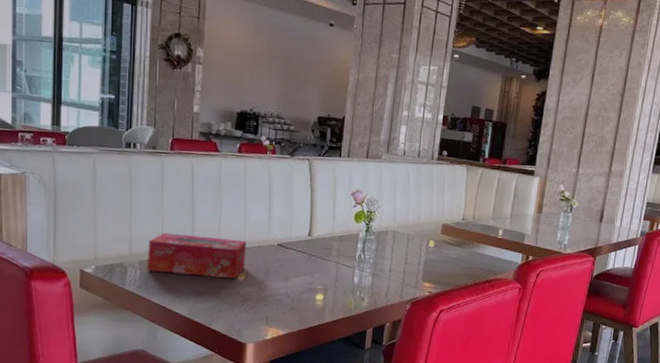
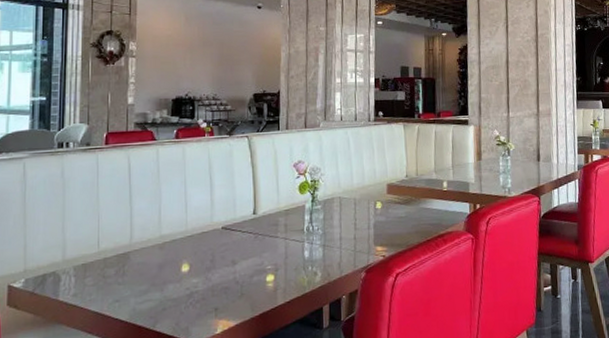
tissue box: present [147,232,246,279] -> none [83,228,189,276]

